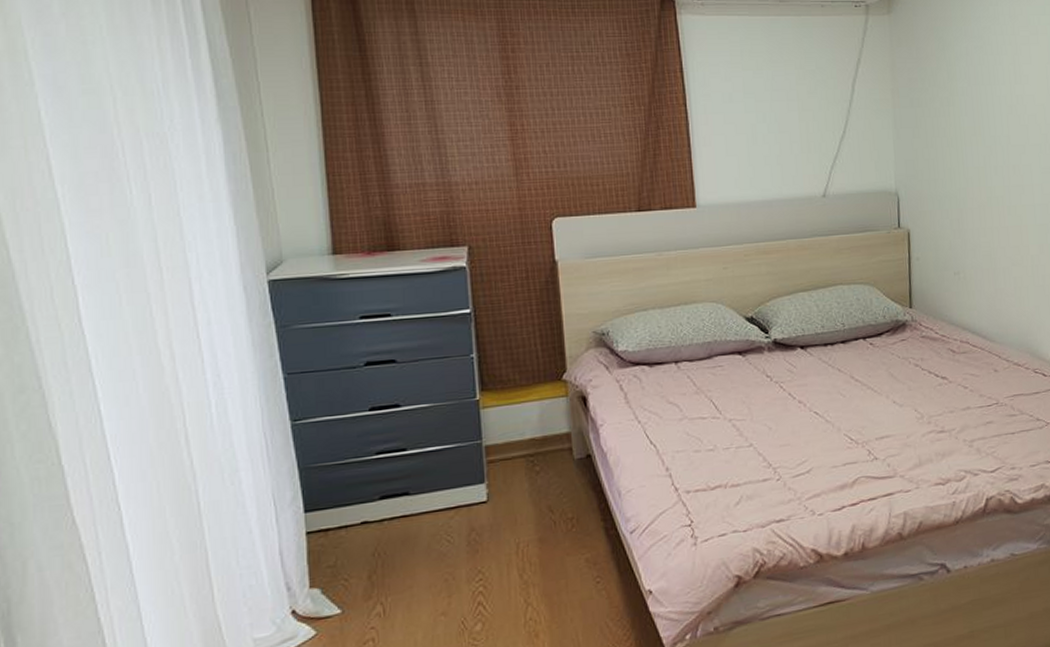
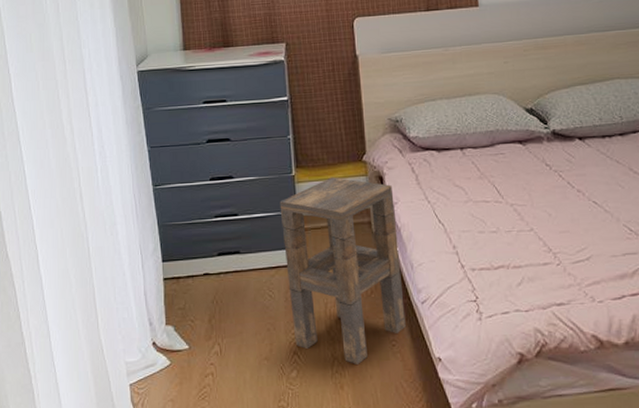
side table: none [460,399,612,608] -> present [279,177,406,364]

